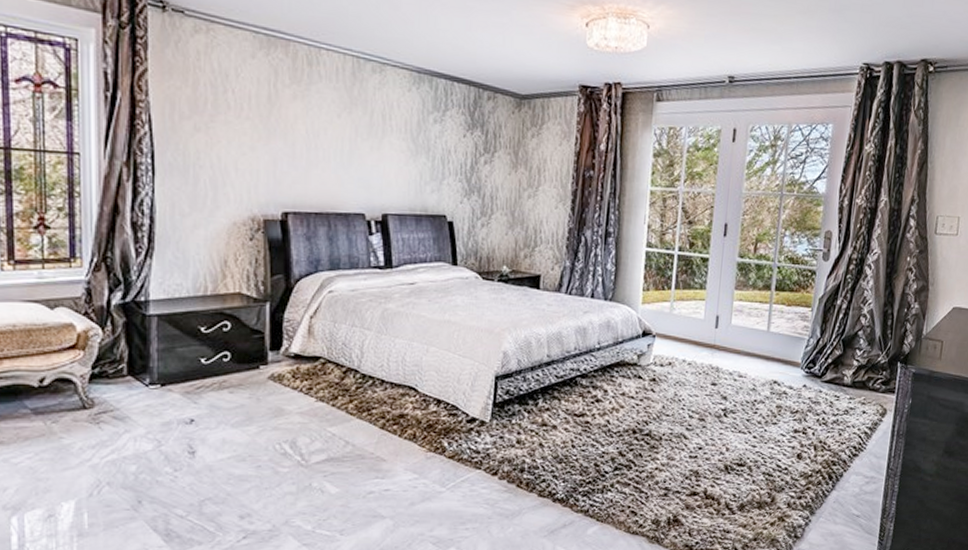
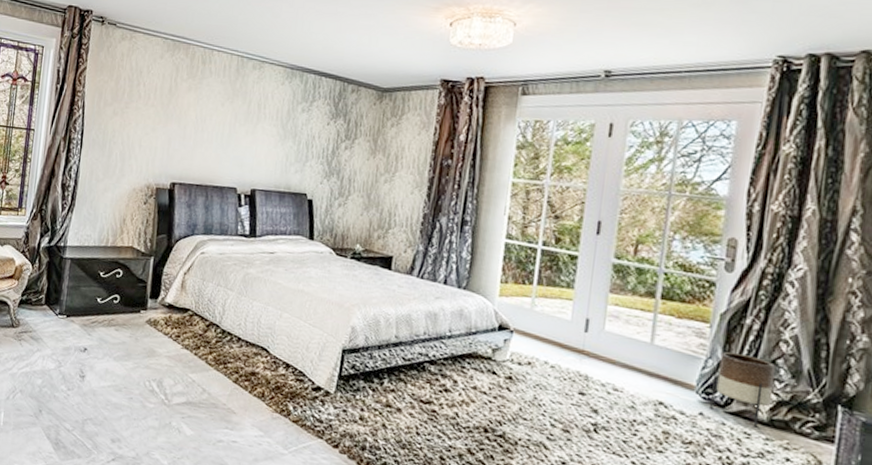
planter: none [811,329,857,390] -> present [710,352,775,428]

